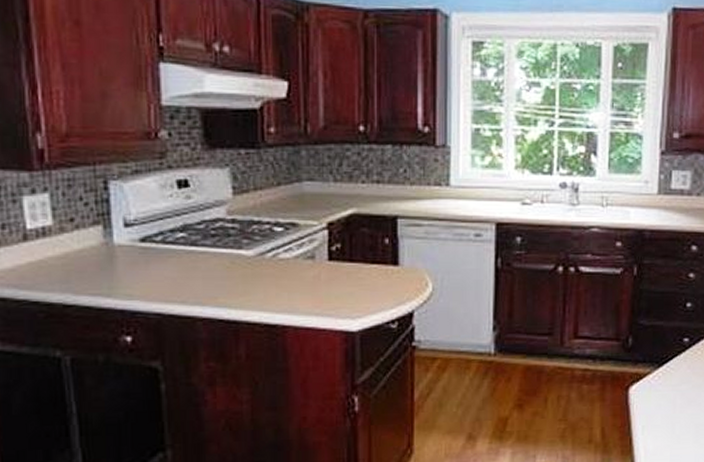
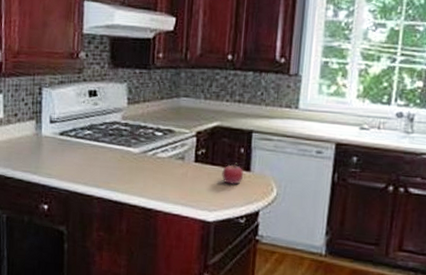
fruit: none [364,256,391,283] -> present [222,163,244,185]

